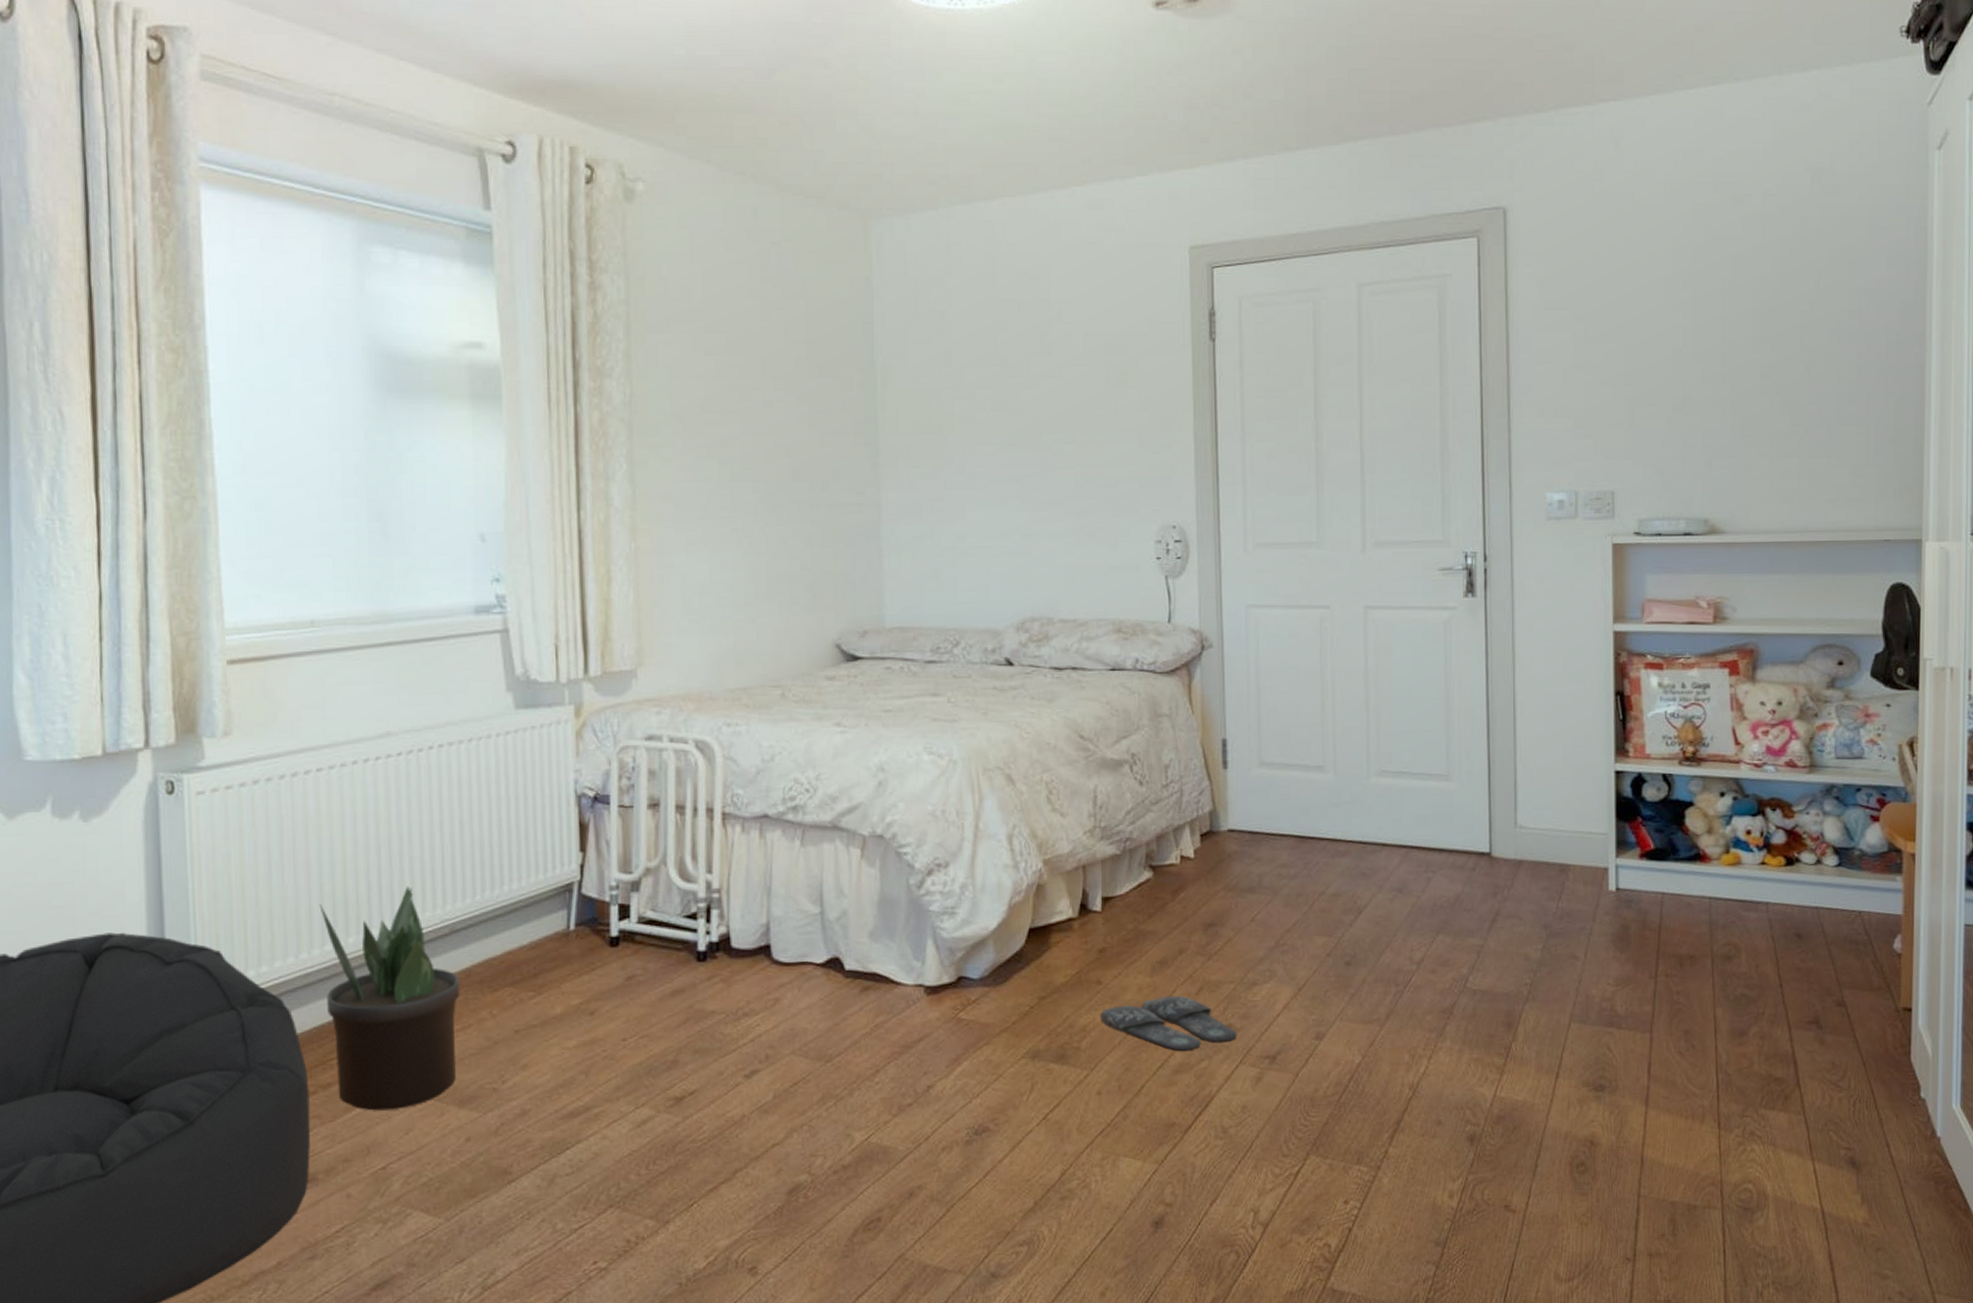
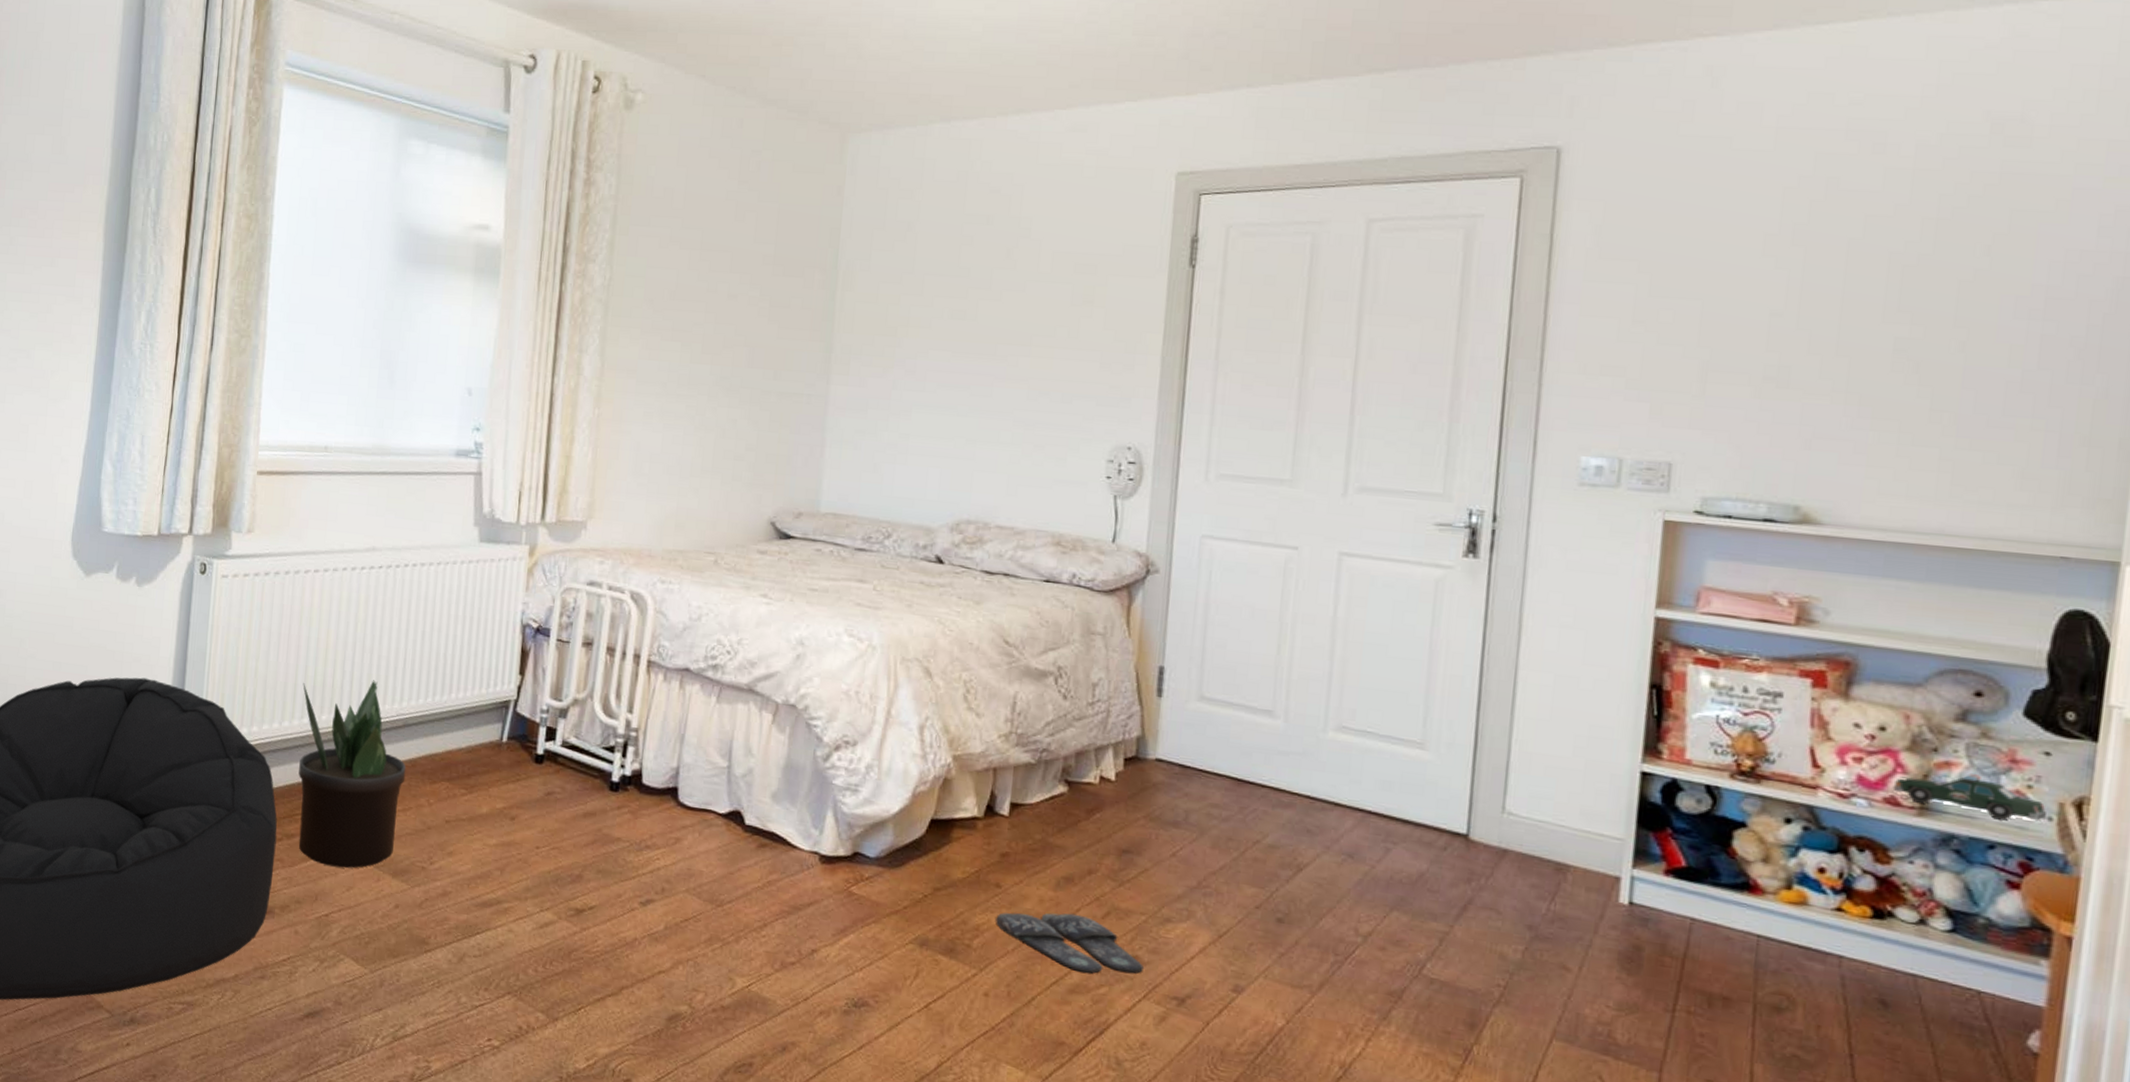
toy car: none [1790,731,1892,766] -> present [1892,774,2048,822]

